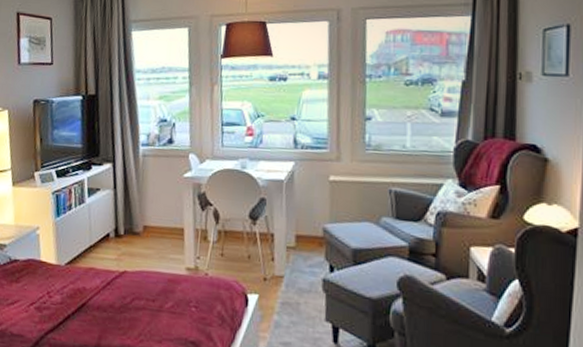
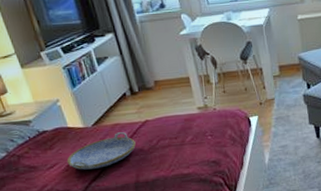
serving tray: none [29,278,107,318] -> present [67,132,136,170]

